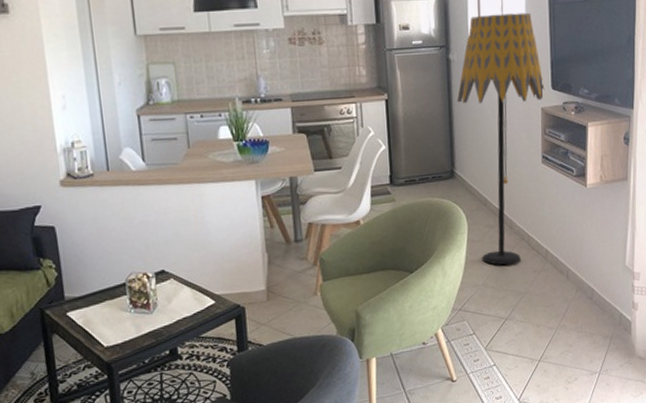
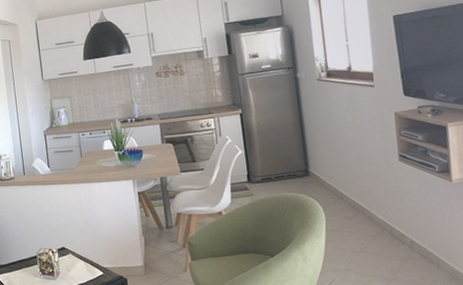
floor lamp: present [456,12,545,265] -> none [306,32,396,253]

